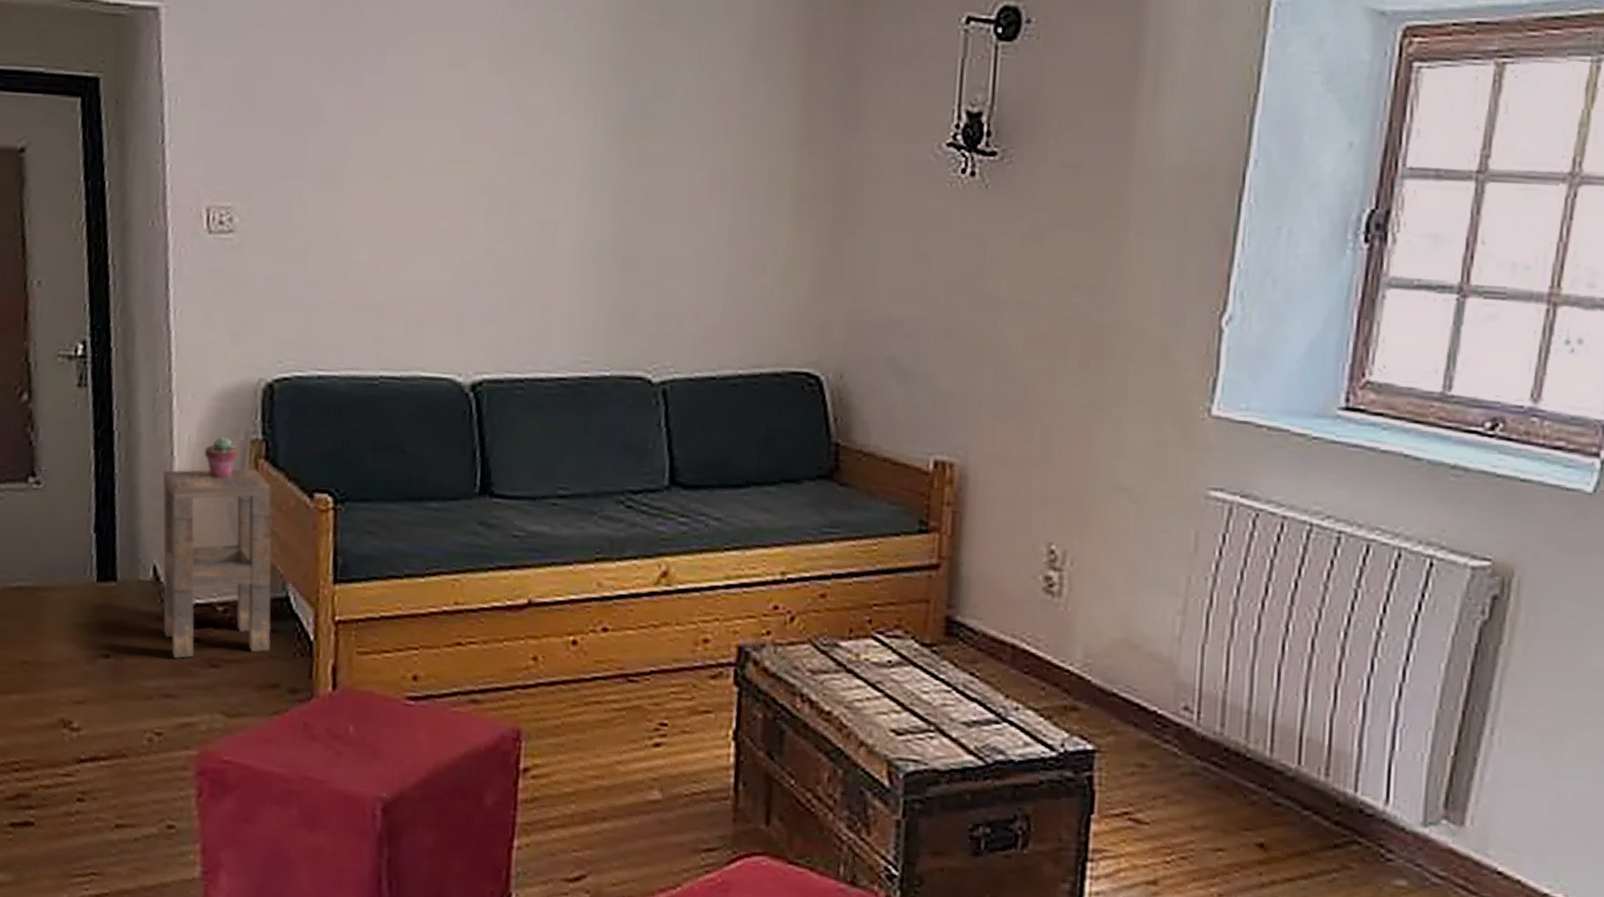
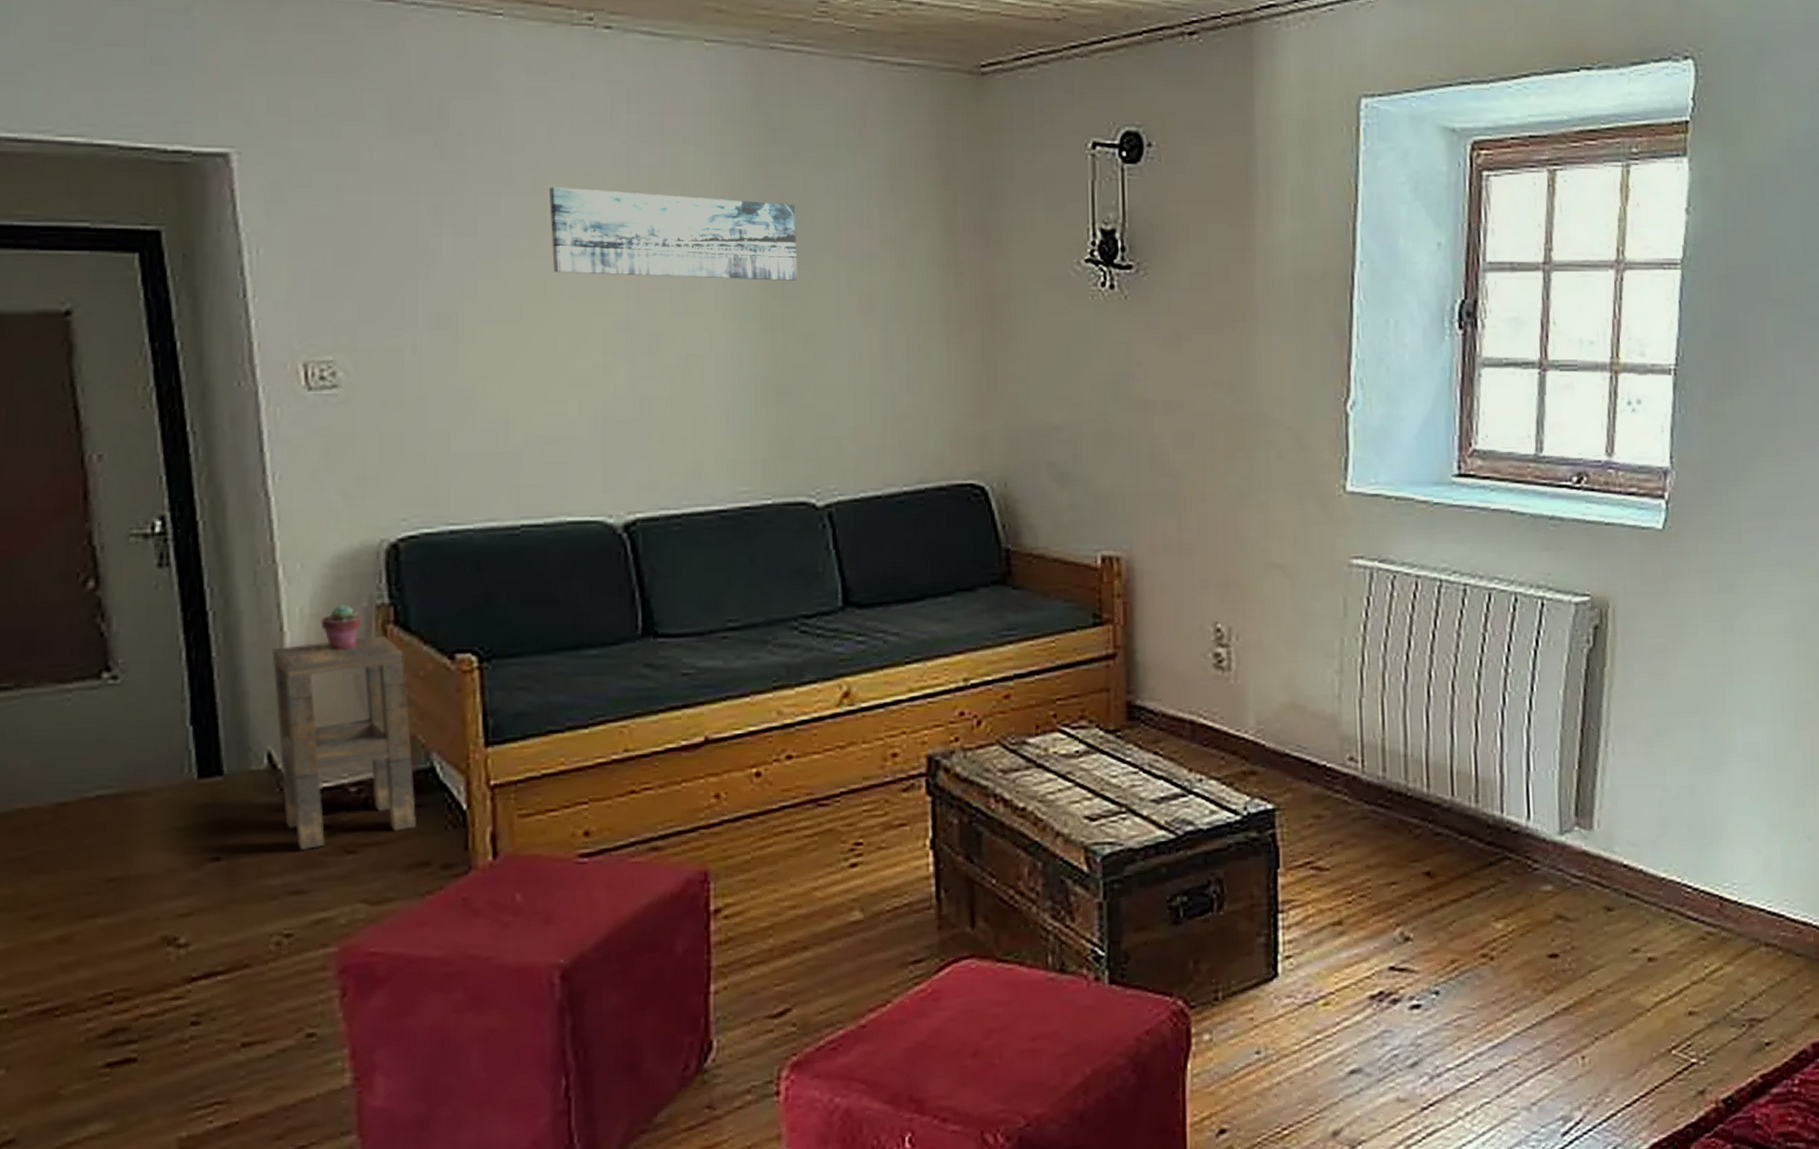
wall art: none [427,47,657,152] -> present [549,187,798,281]

